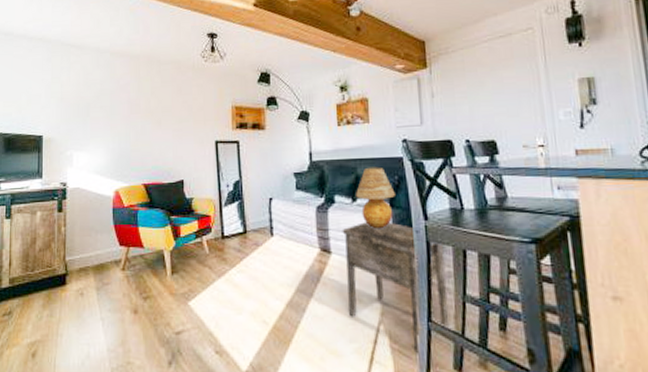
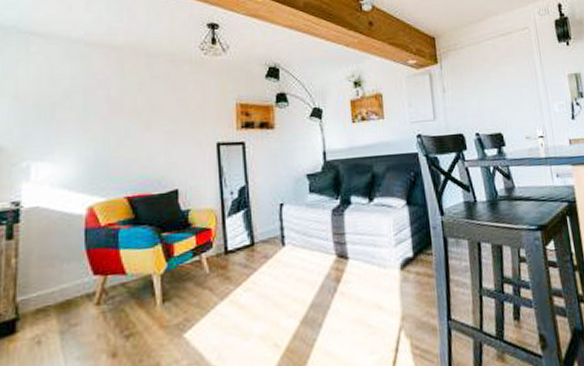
side table: present [342,222,450,354] -> none [359,220,469,357]
table lamp: present [355,167,395,229] -> none [371,163,412,229]

